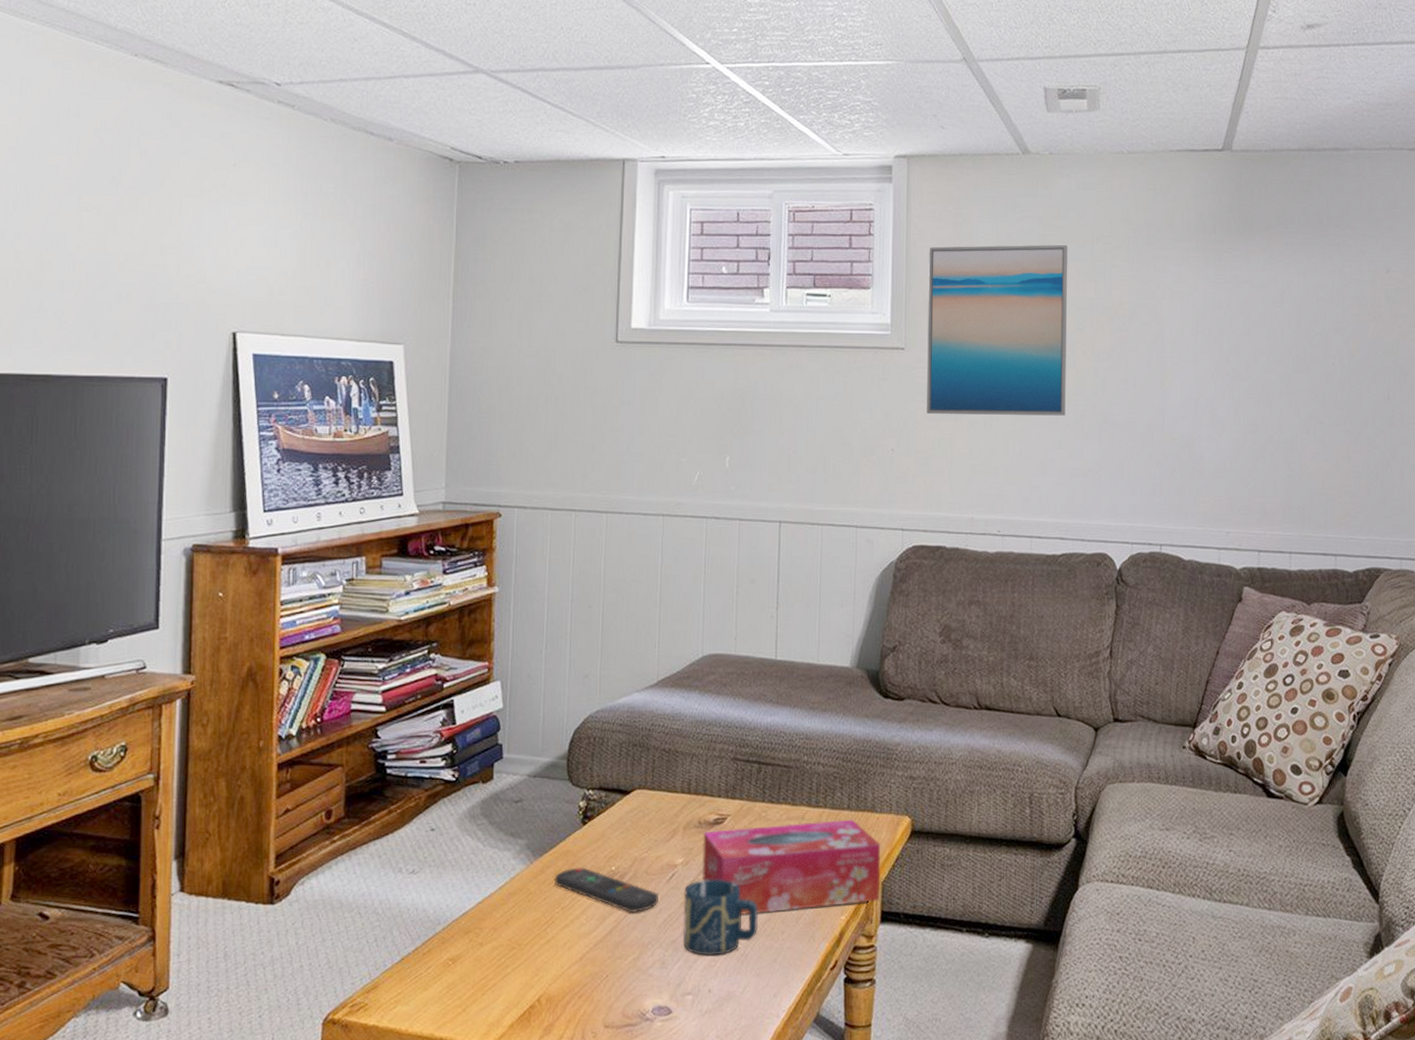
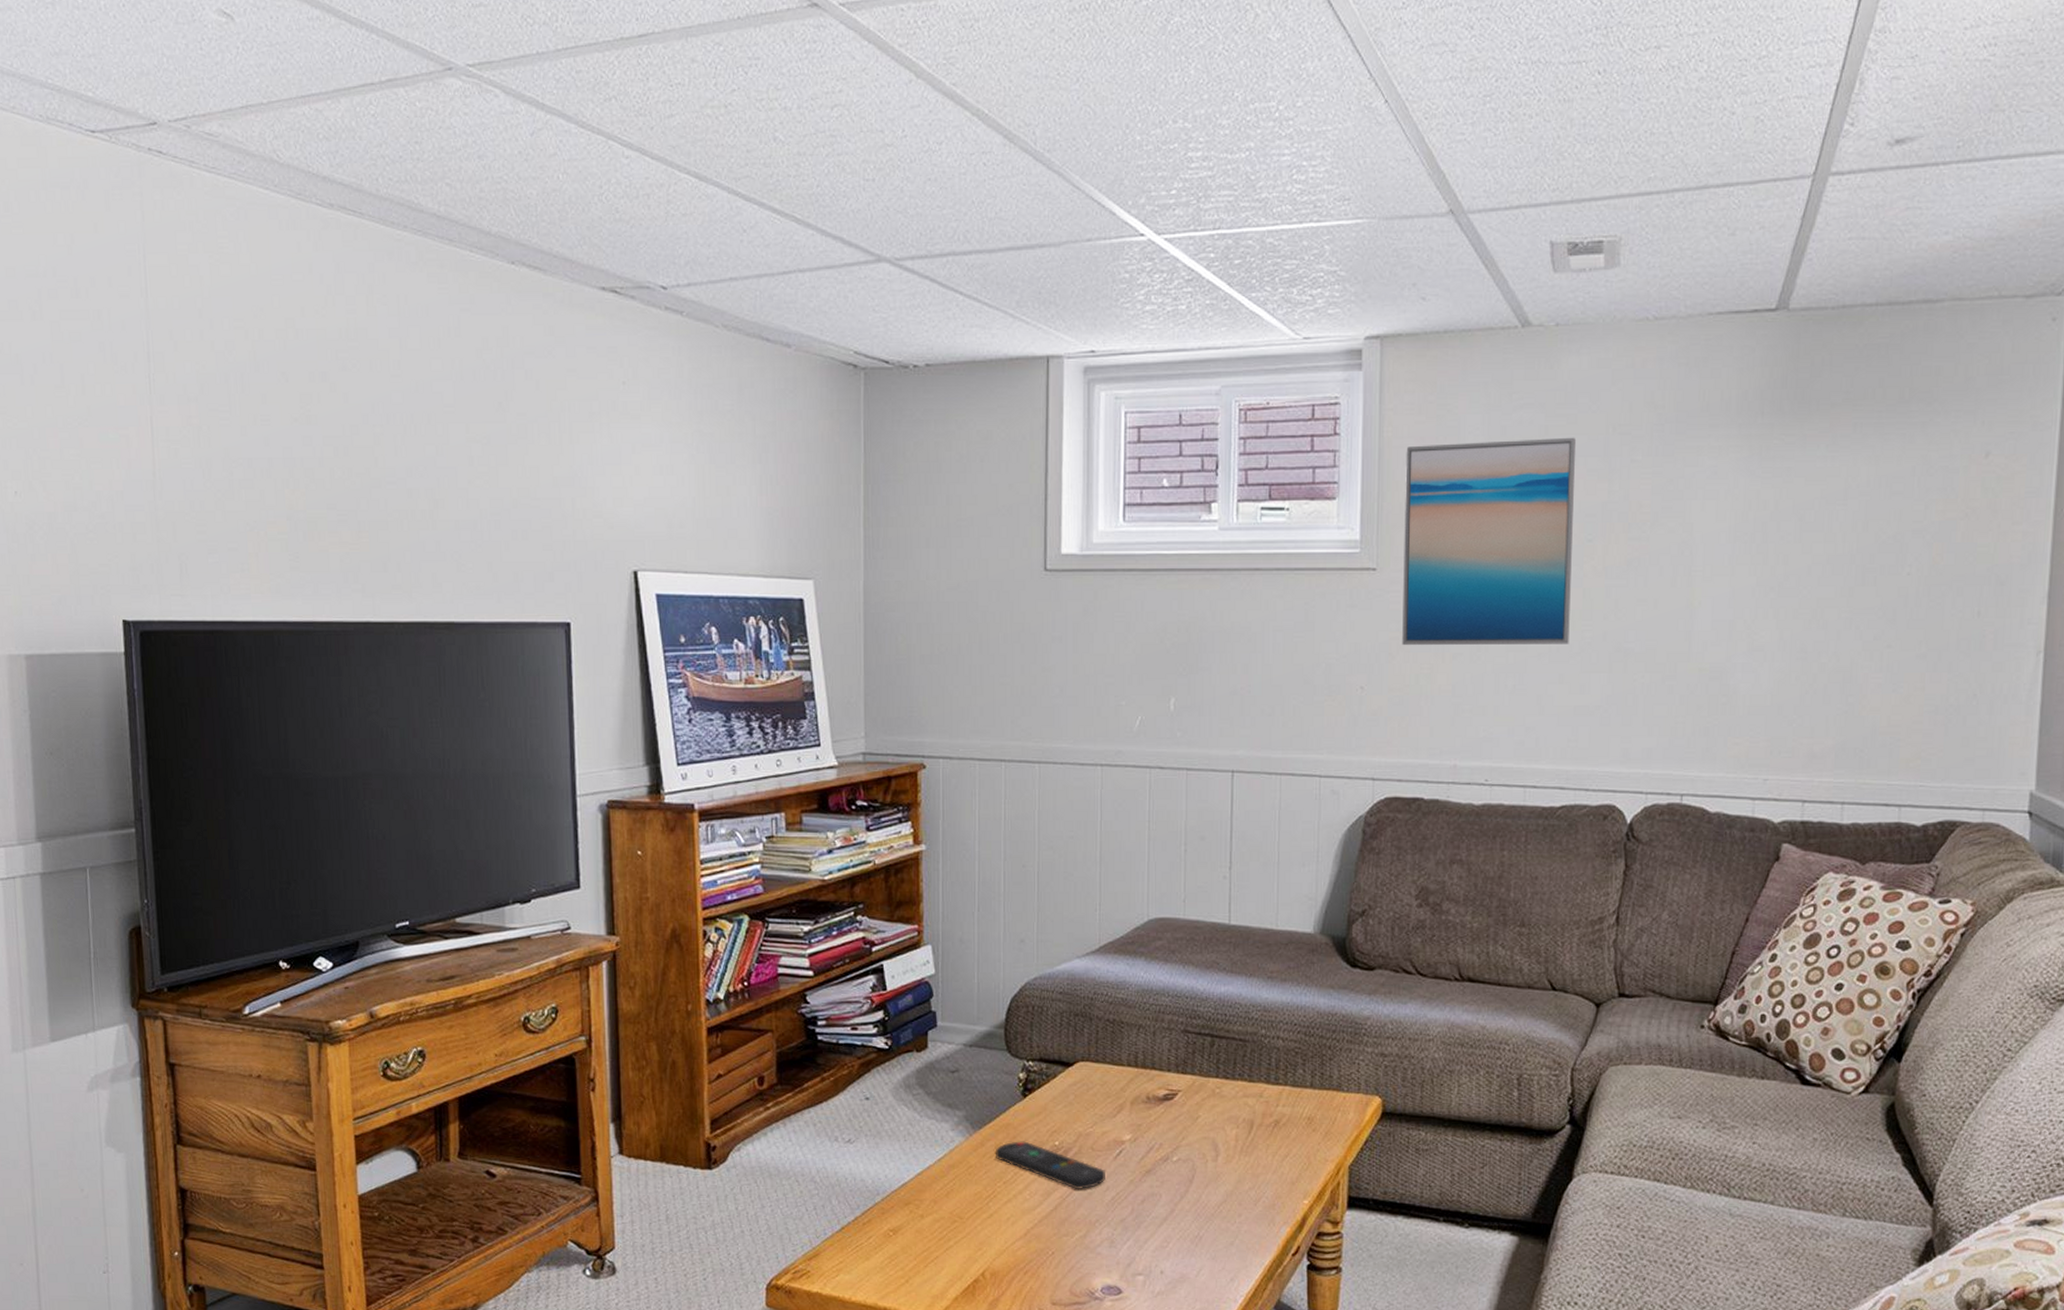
cup: present [683,879,759,956] -> none [1133,1157,1214,1236]
tissue box: present [702,819,881,915] -> none [1152,1098,1348,1195]

